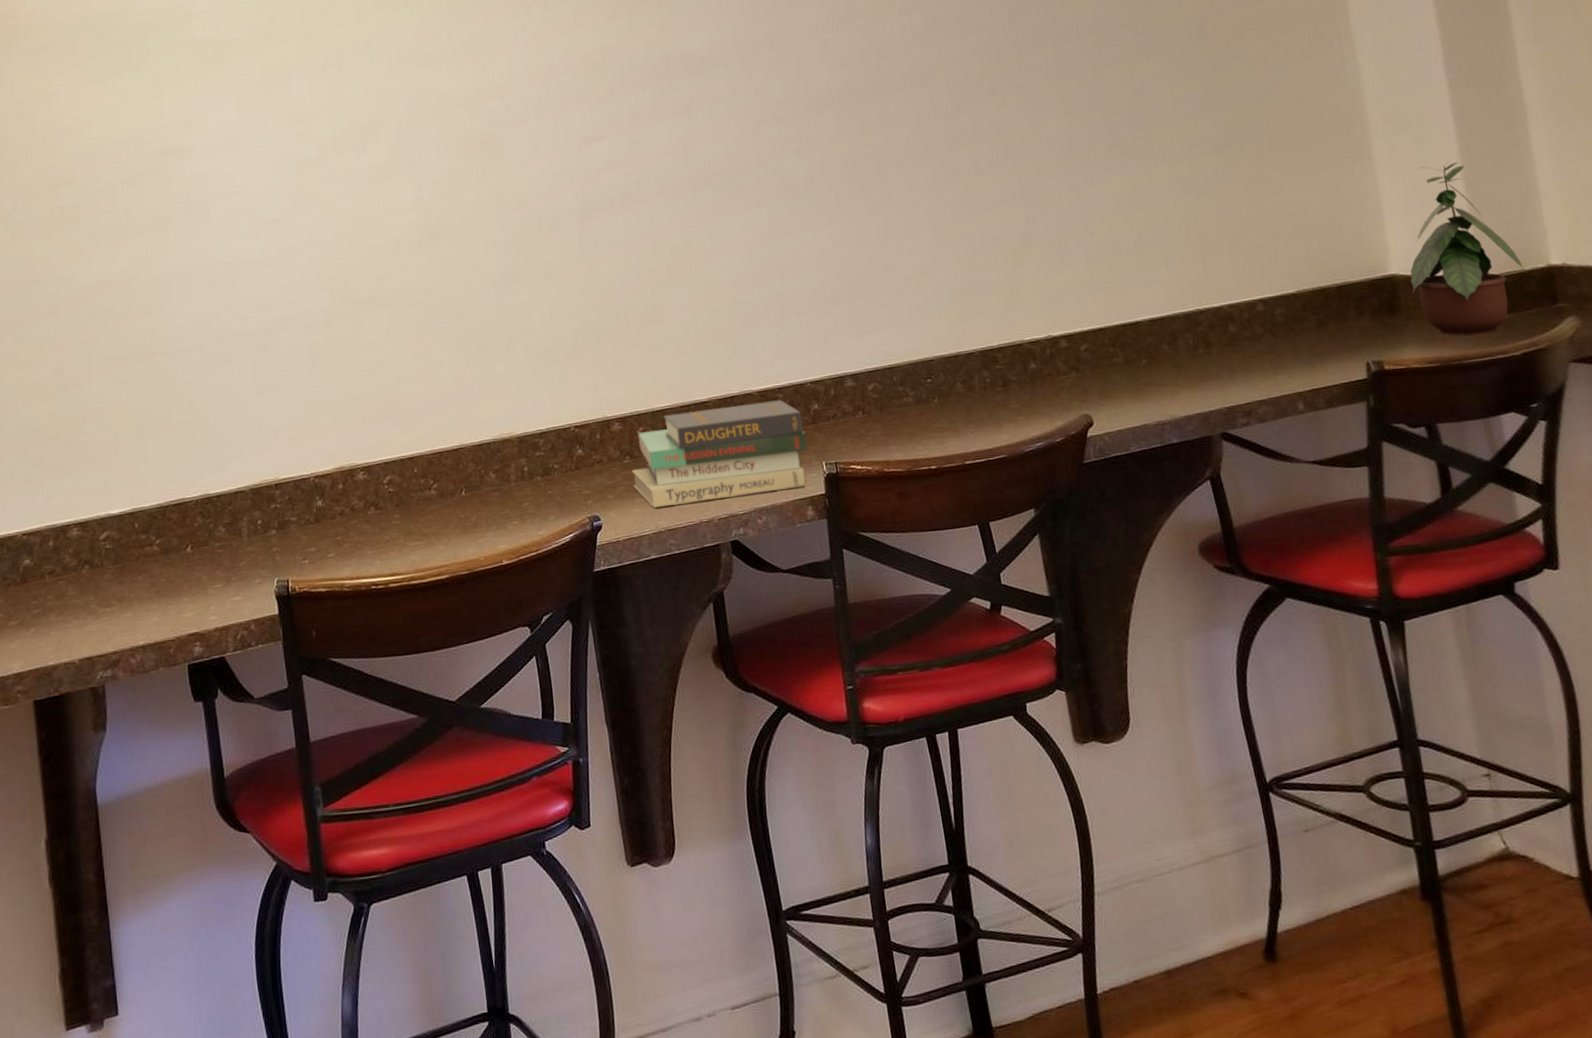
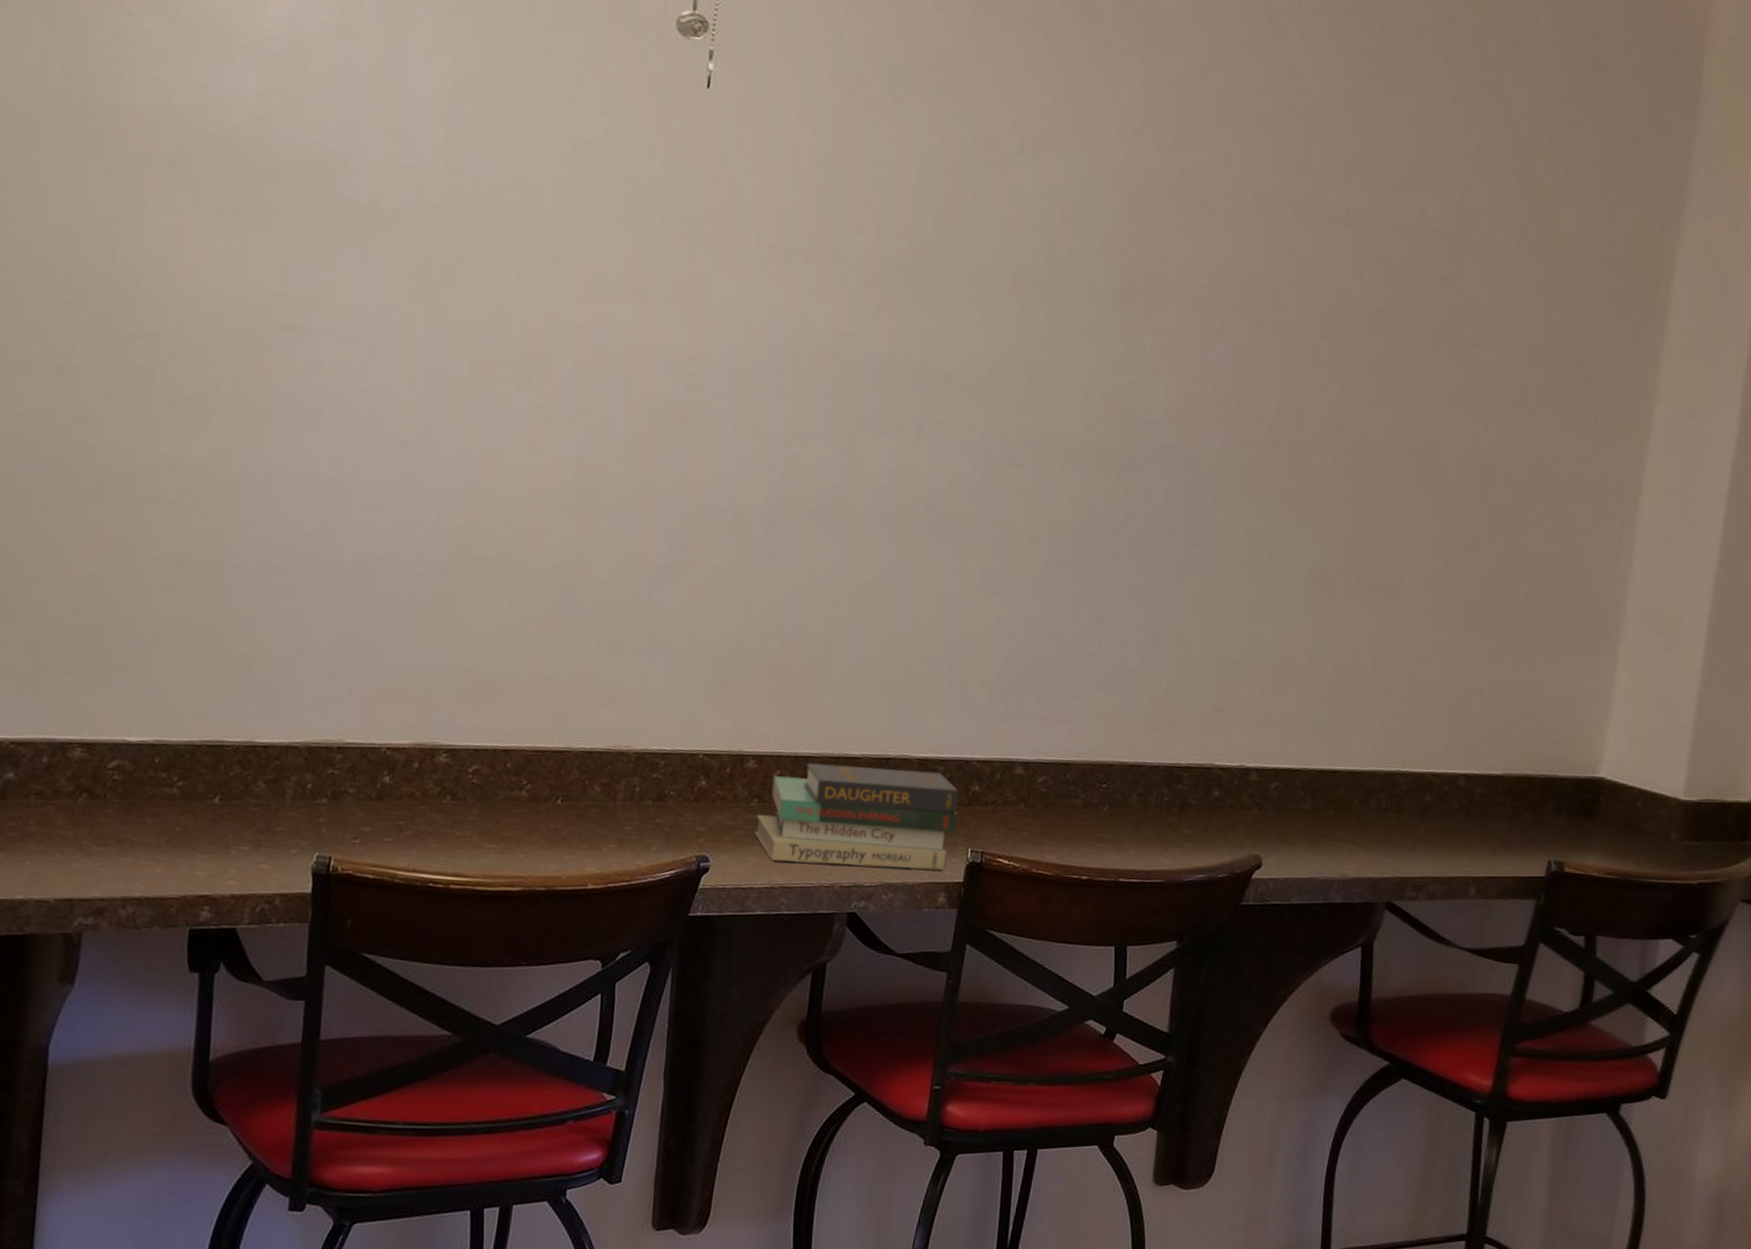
potted plant: present [1410,159,1526,336] -> none [1614,673,1727,857]

